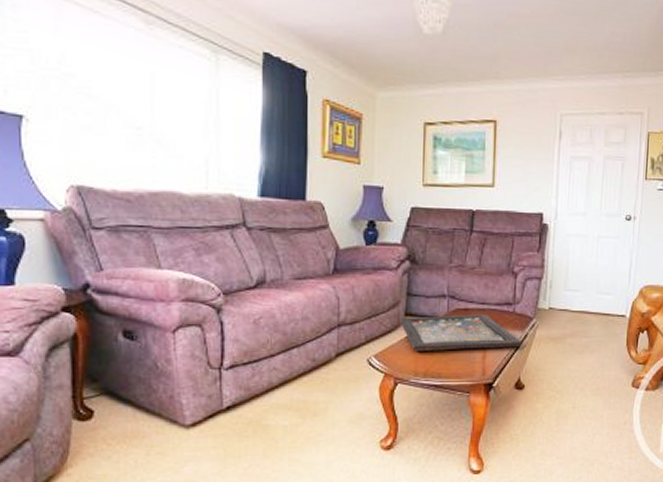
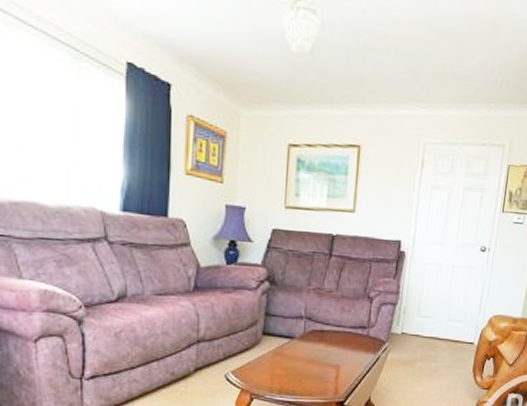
board game: present [399,314,522,351] -> none [257,336,374,370]

